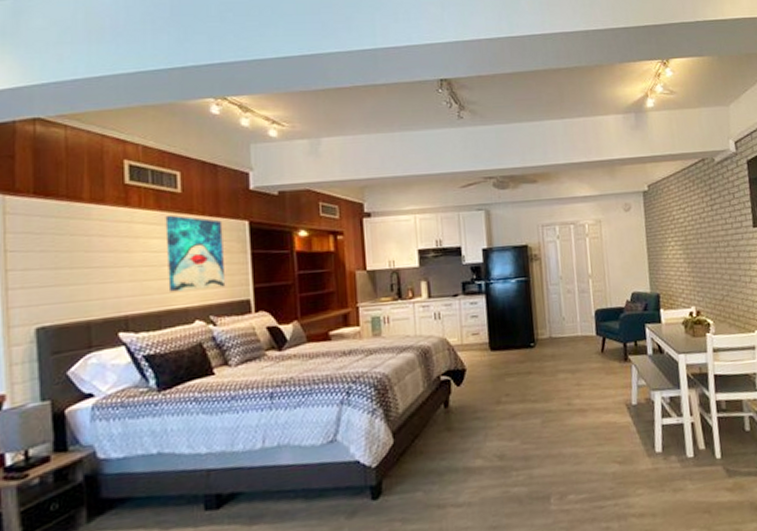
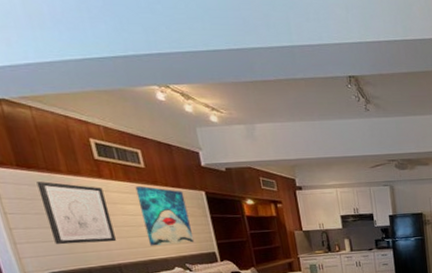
wall art: none [51,211,128,291] -> present [36,181,116,245]

